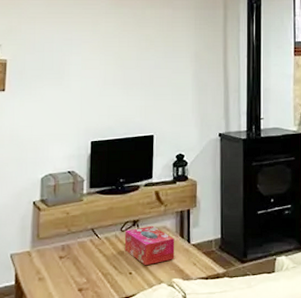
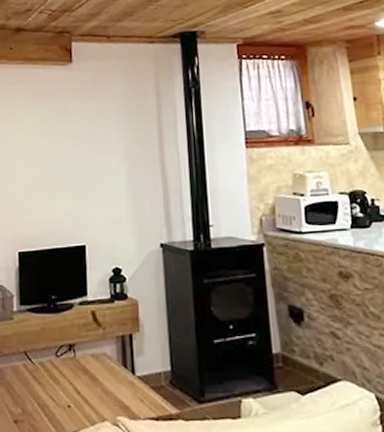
tissue box: present [124,225,175,266] -> none [60,351,118,399]

